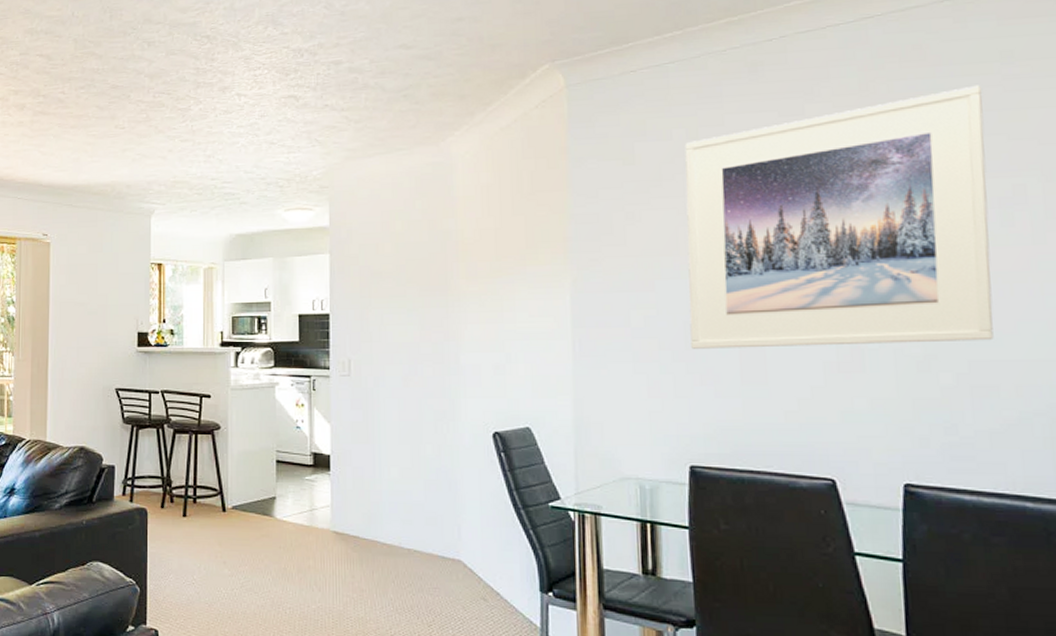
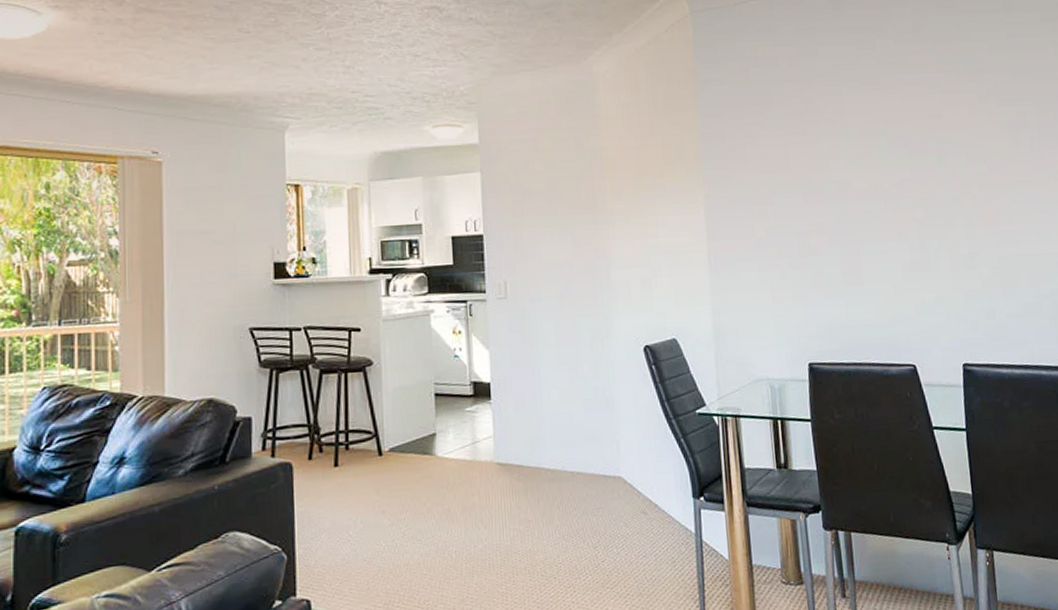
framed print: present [684,85,994,349] -> none [789,30,1013,256]

